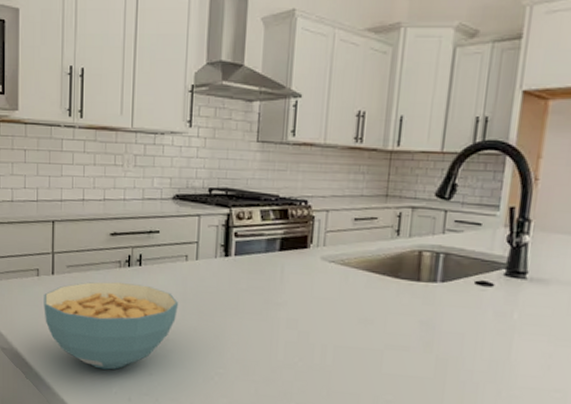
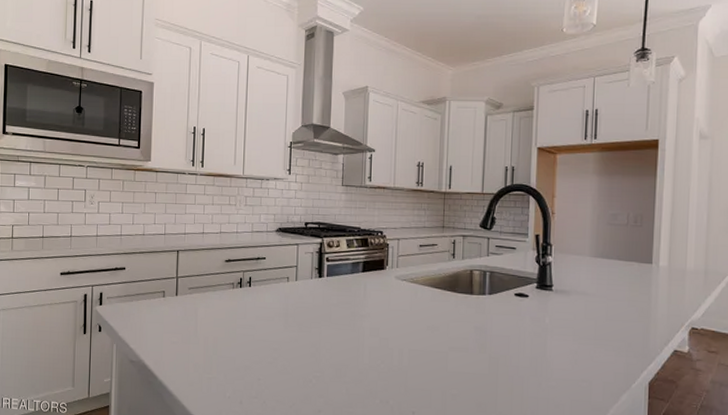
cereal bowl: present [44,281,178,370] -> none [168,300,281,377]

